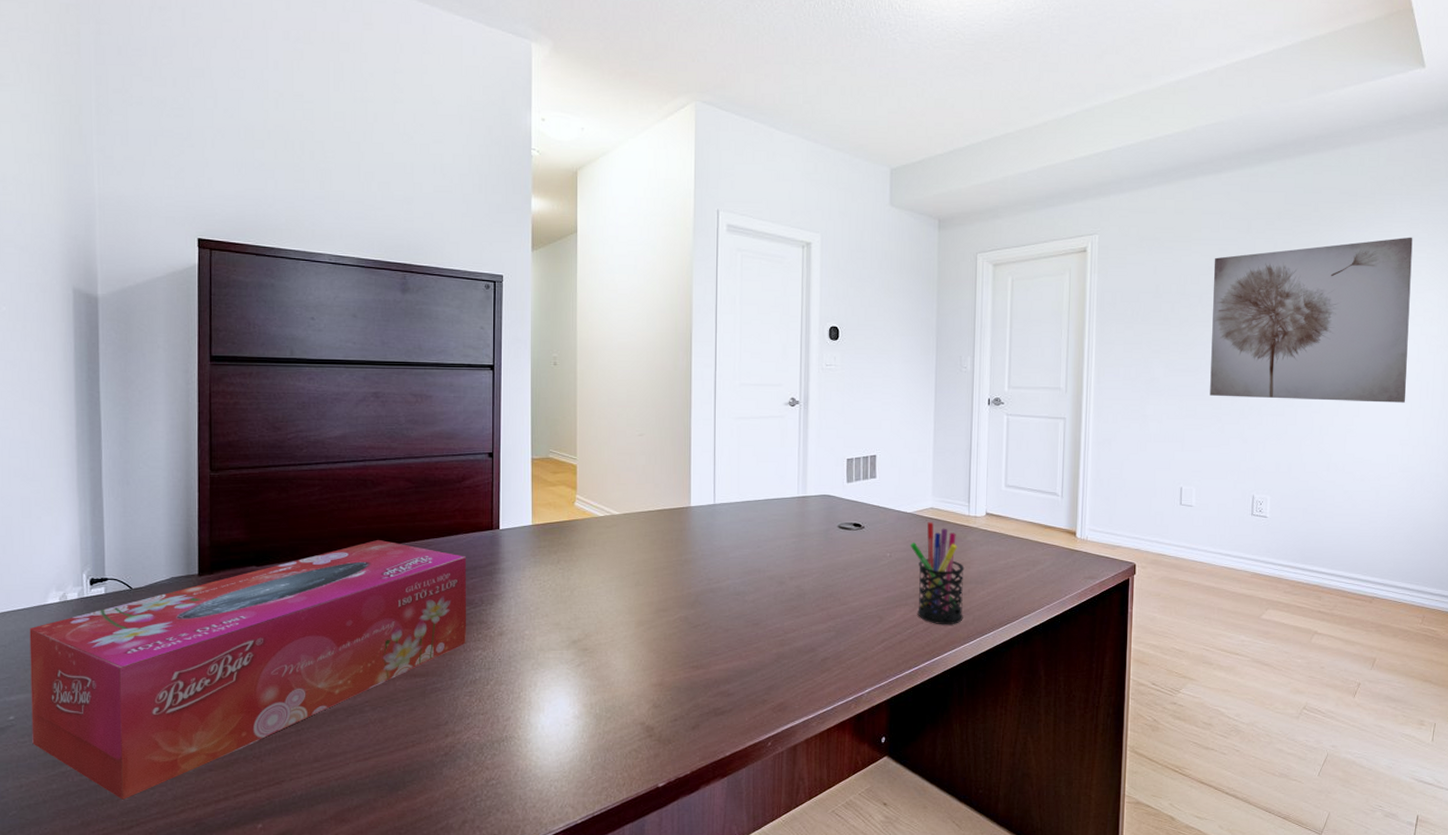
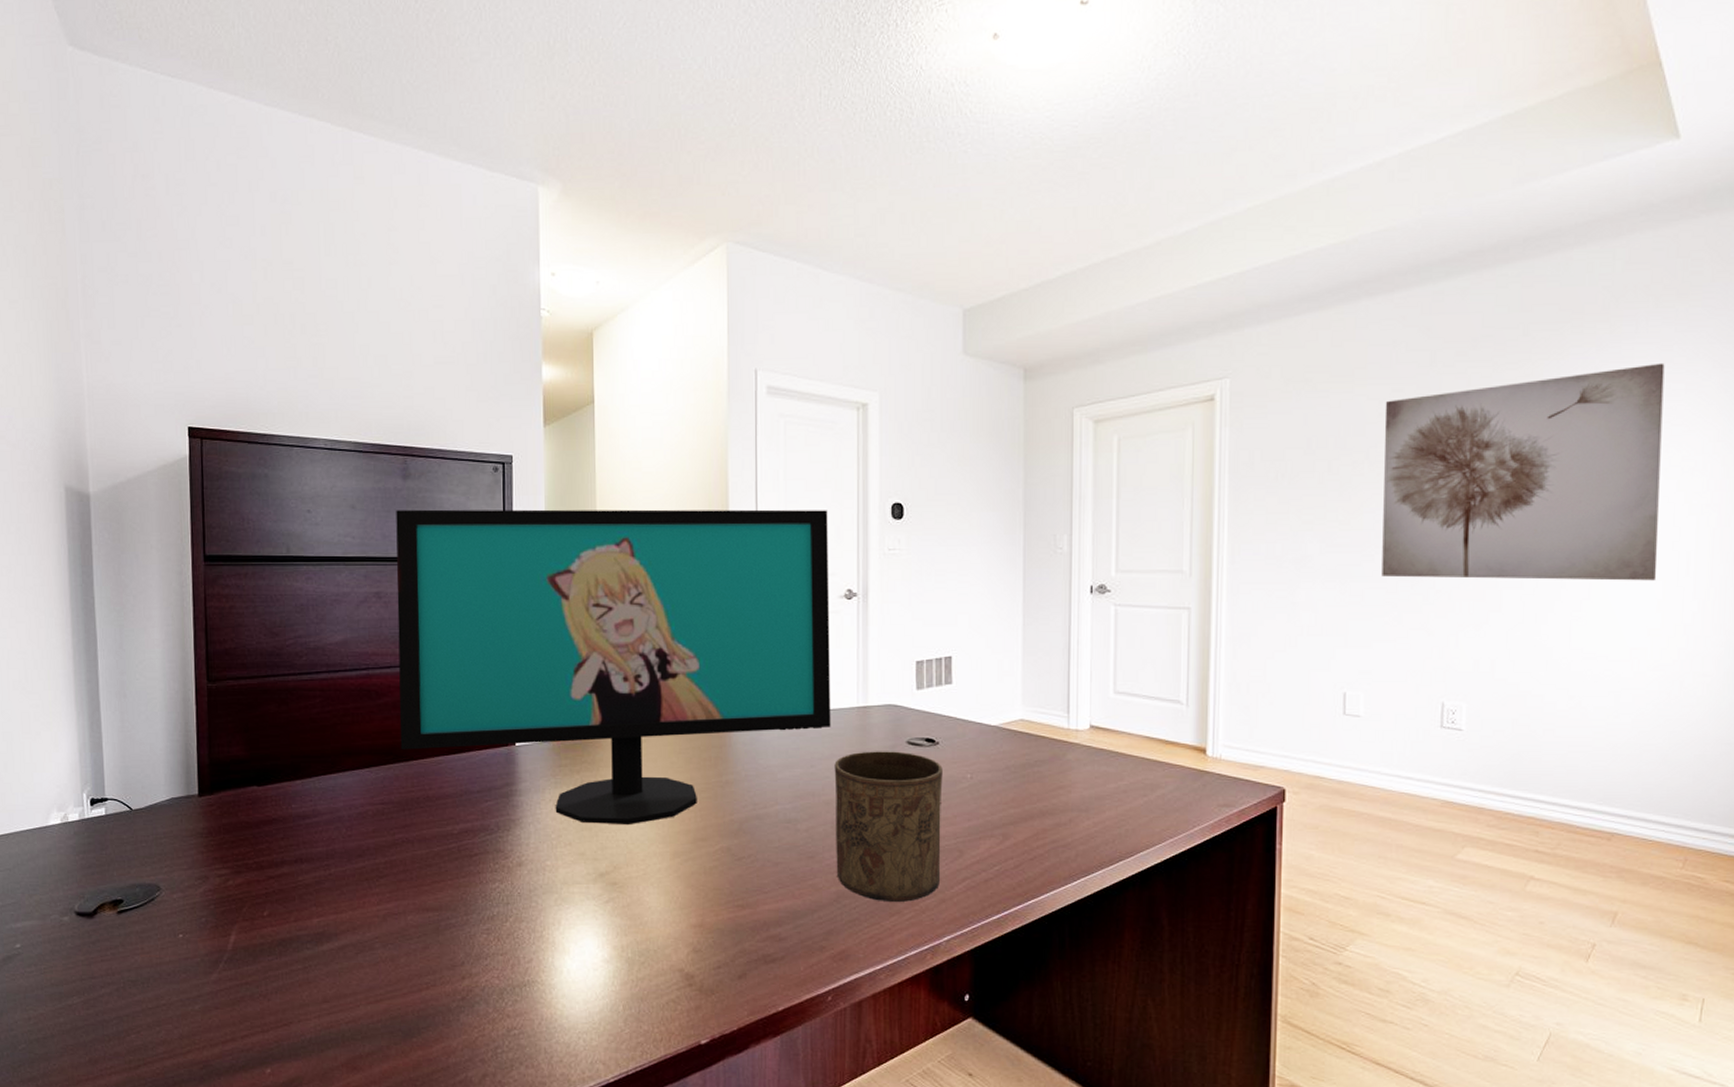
tissue box: present [29,539,466,800] -> none [32,756,482,1037]
computer monitor: none [393,319,777,599] -> present [396,509,831,826]
cup: none [777,534,867,660] -> present [834,751,943,902]
pen holder: present [910,522,965,625] -> none [995,737,1064,862]

